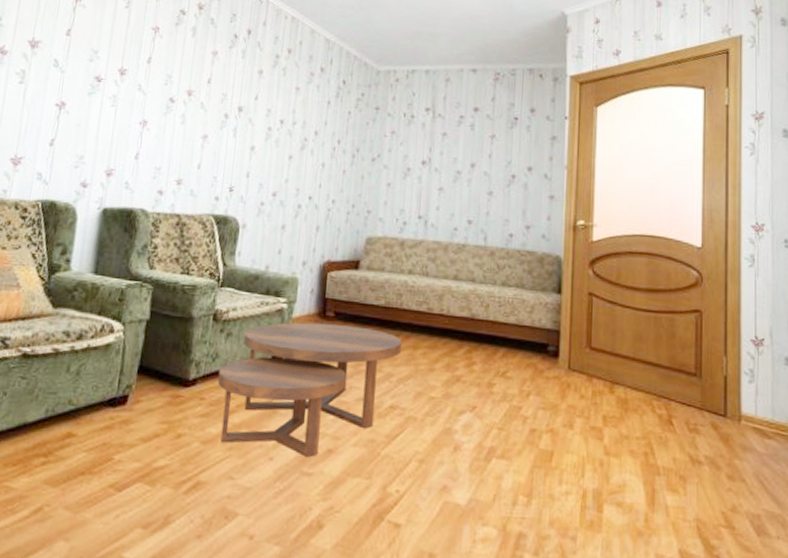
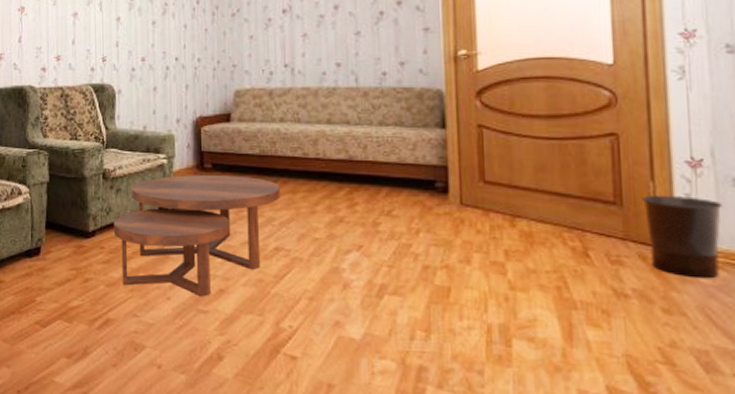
waste bin: none [717,368,777,447] -> present [642,194,723,278]

